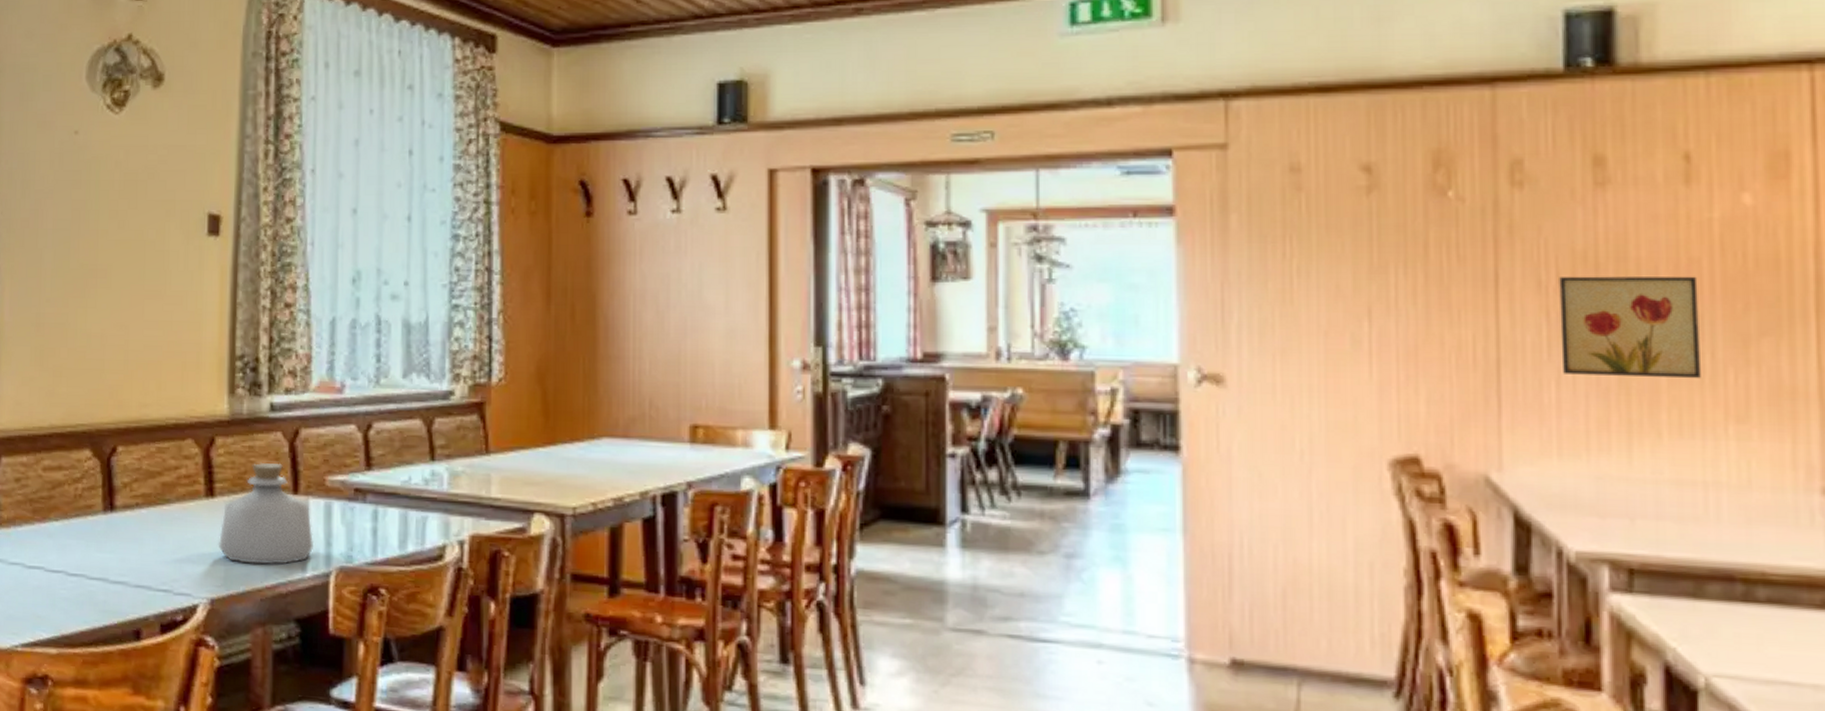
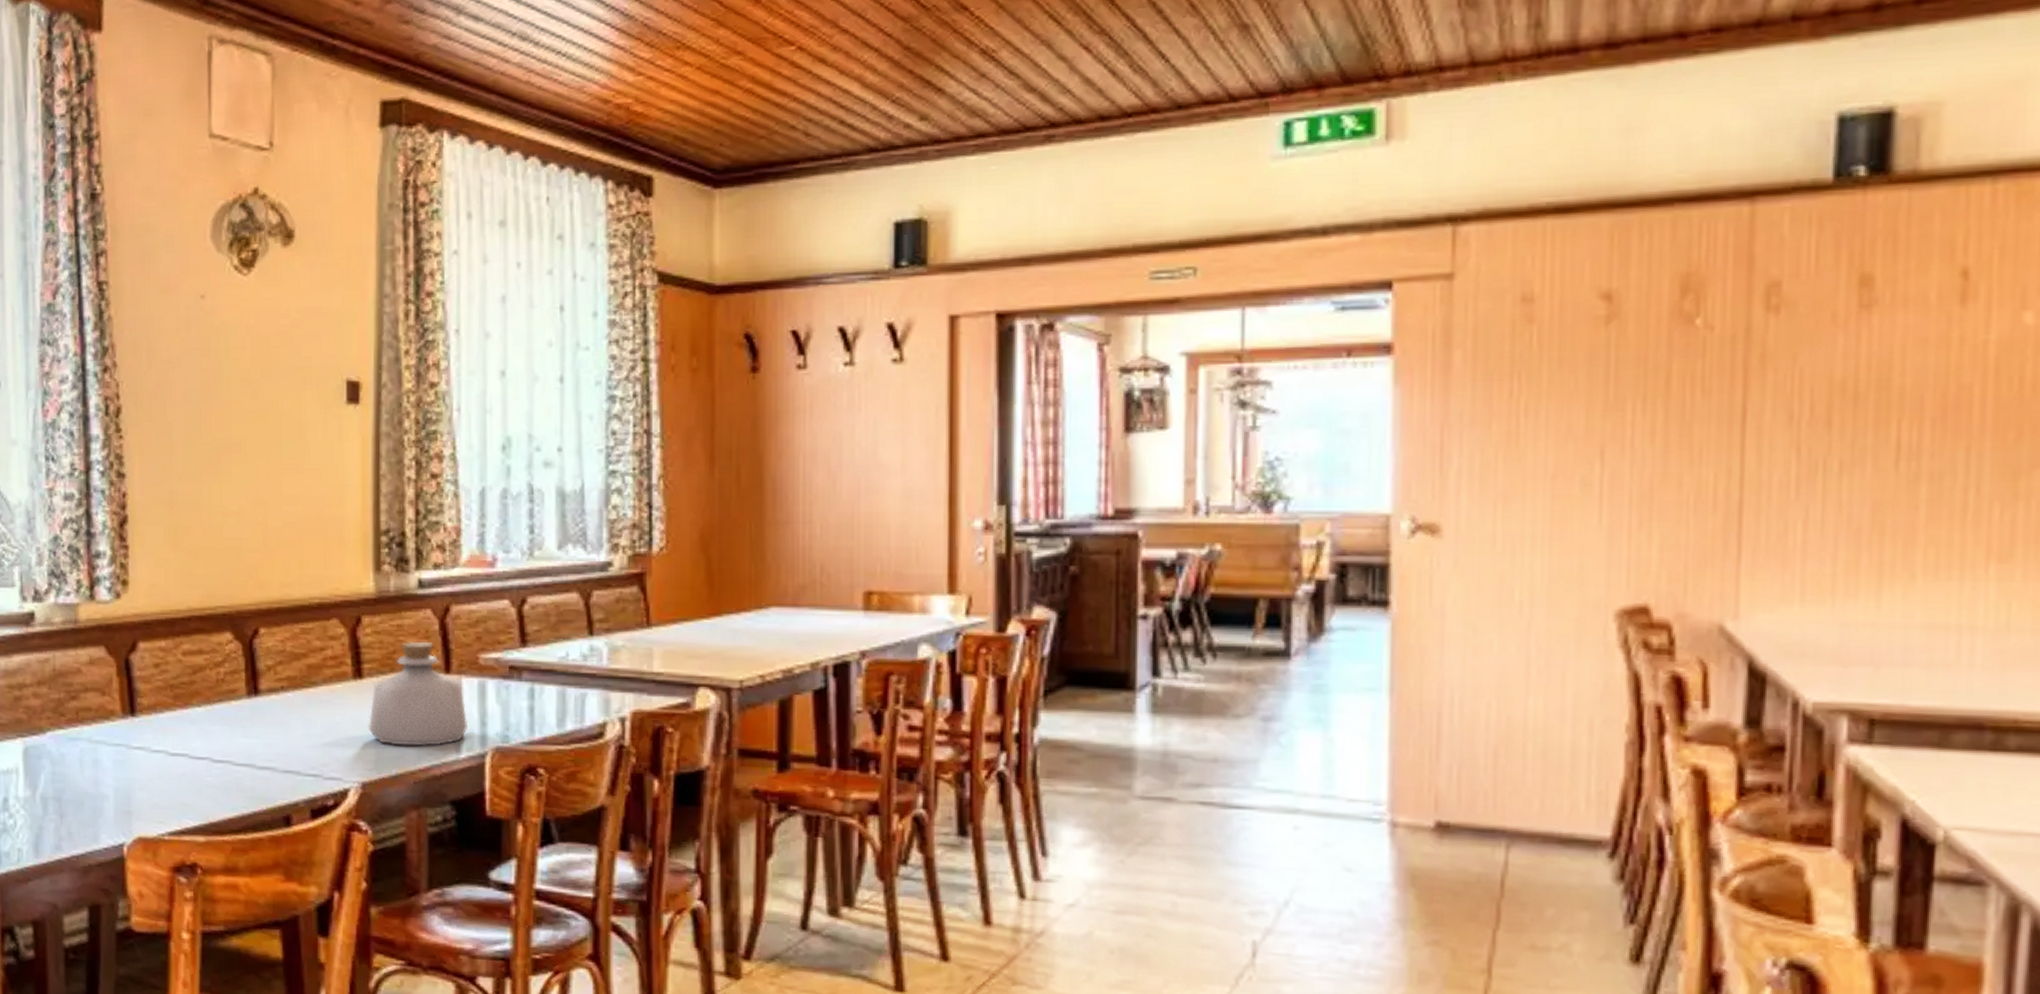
wall art: present [1559,276,1701,379] -> none [1810,404,1967,516]

